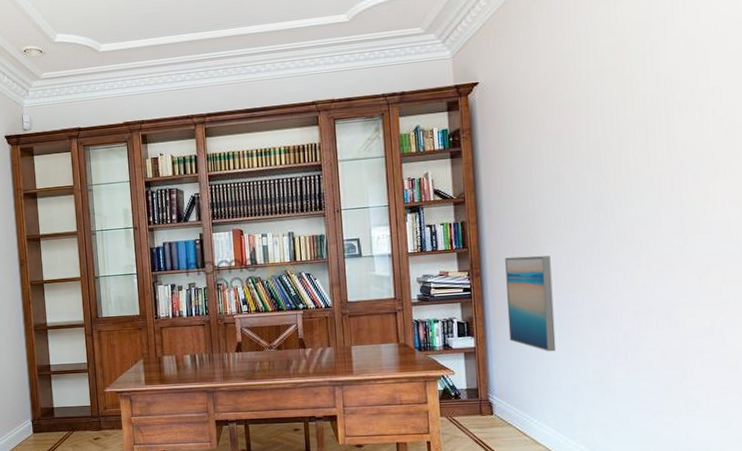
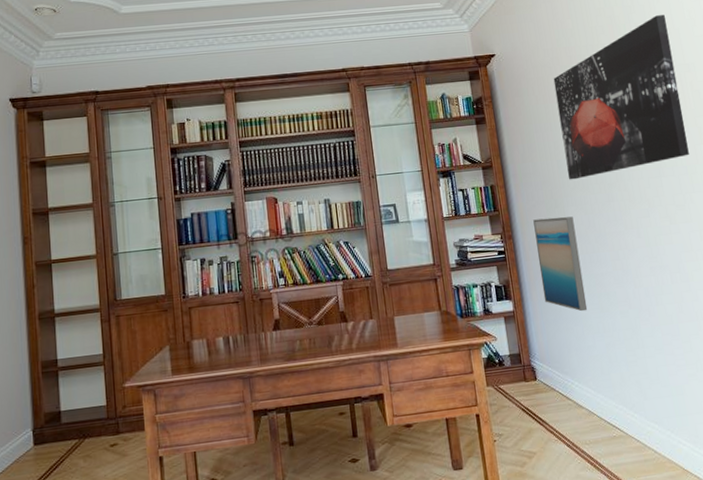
wall art: none [543,30,699,218] -> present [553,15,689,180]

